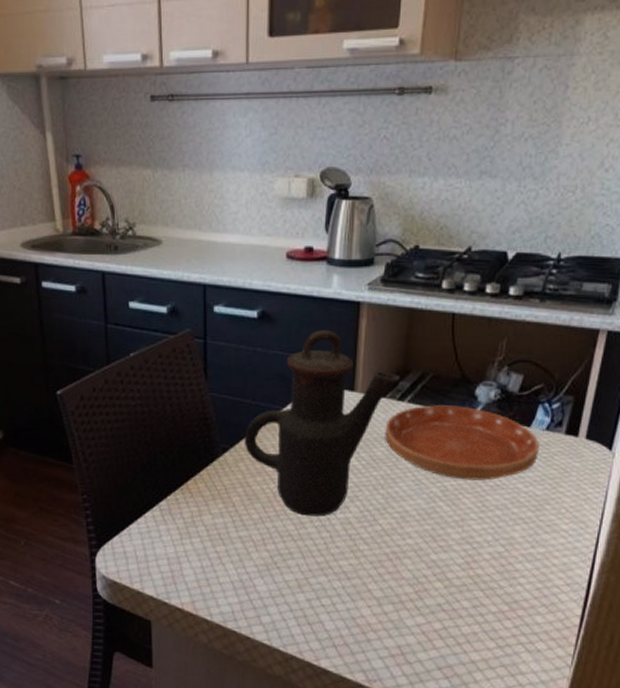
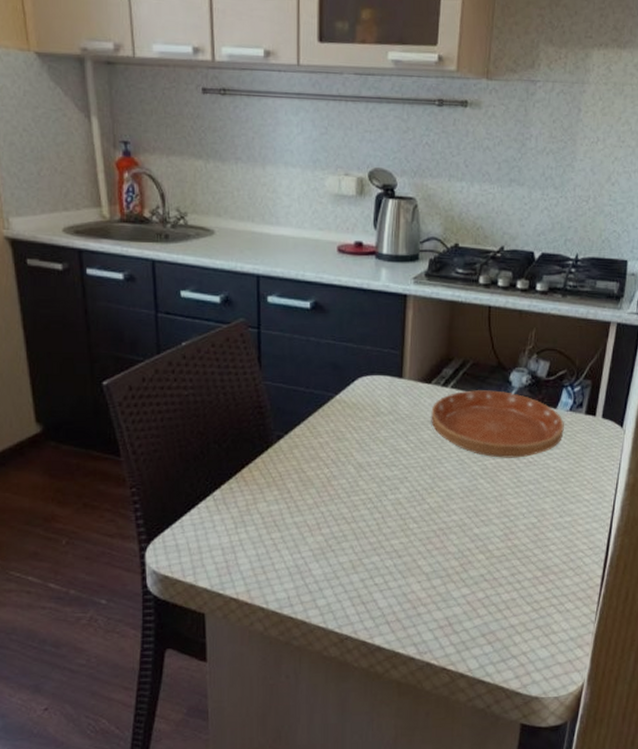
teapot: present [244,330,401,516] -> none [298,321,444,499]

